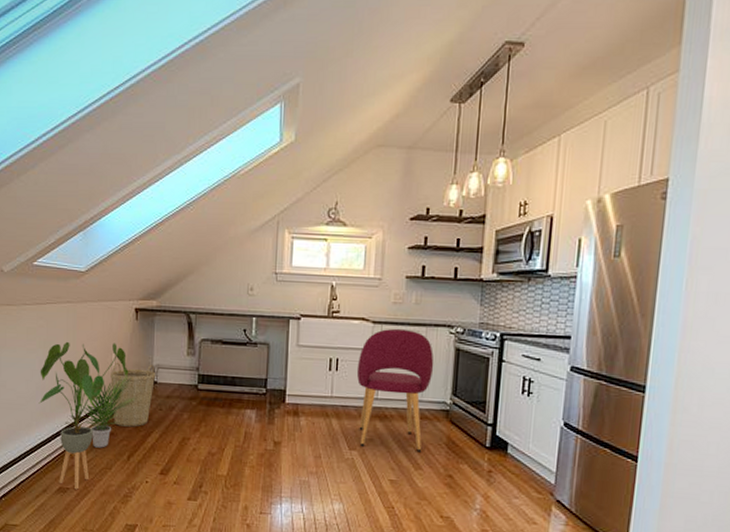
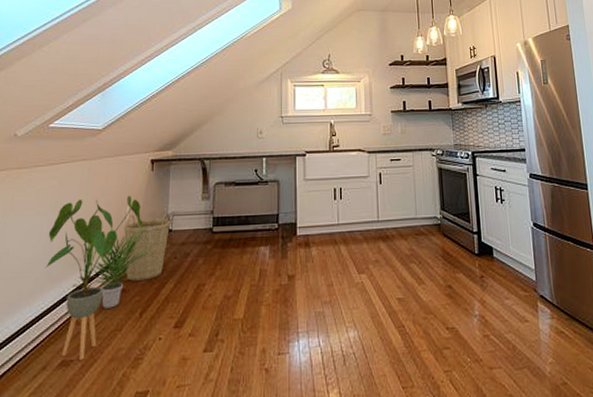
dining chair: present [356,328,434,452] -> none [358,155,423,269]

